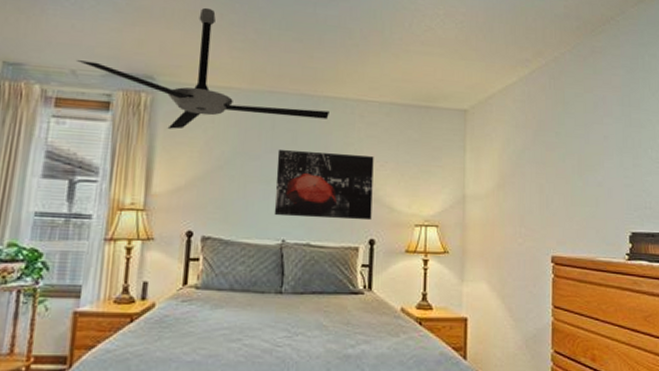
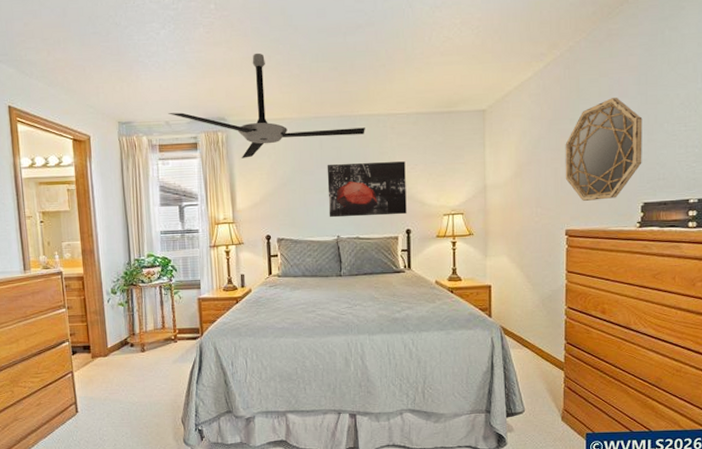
home mirror: none [550,115,629,225] -> present [565,98,643,201]

